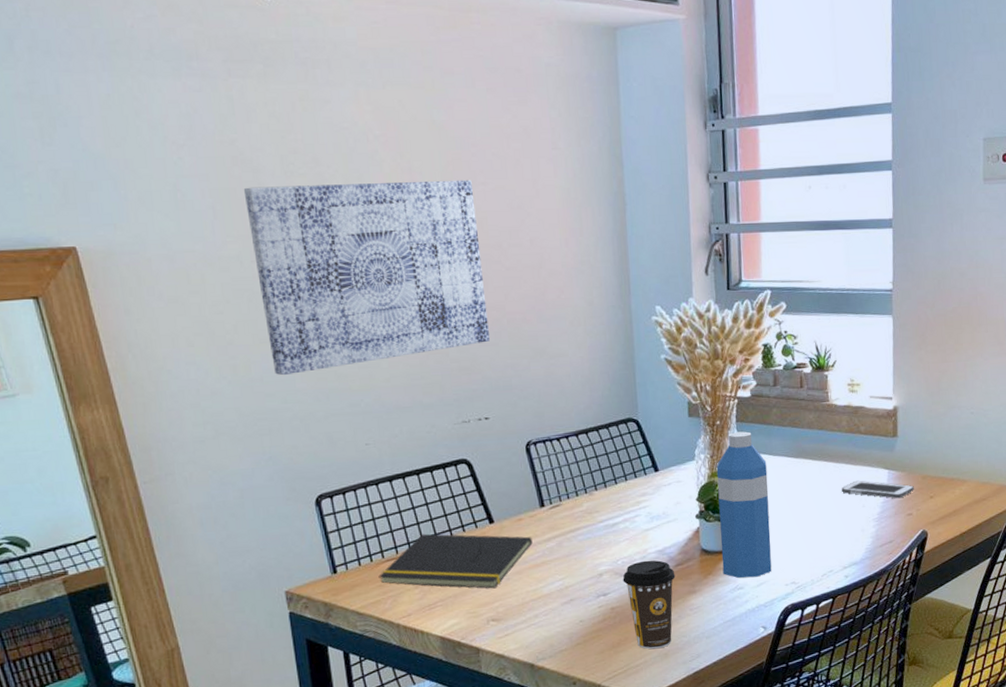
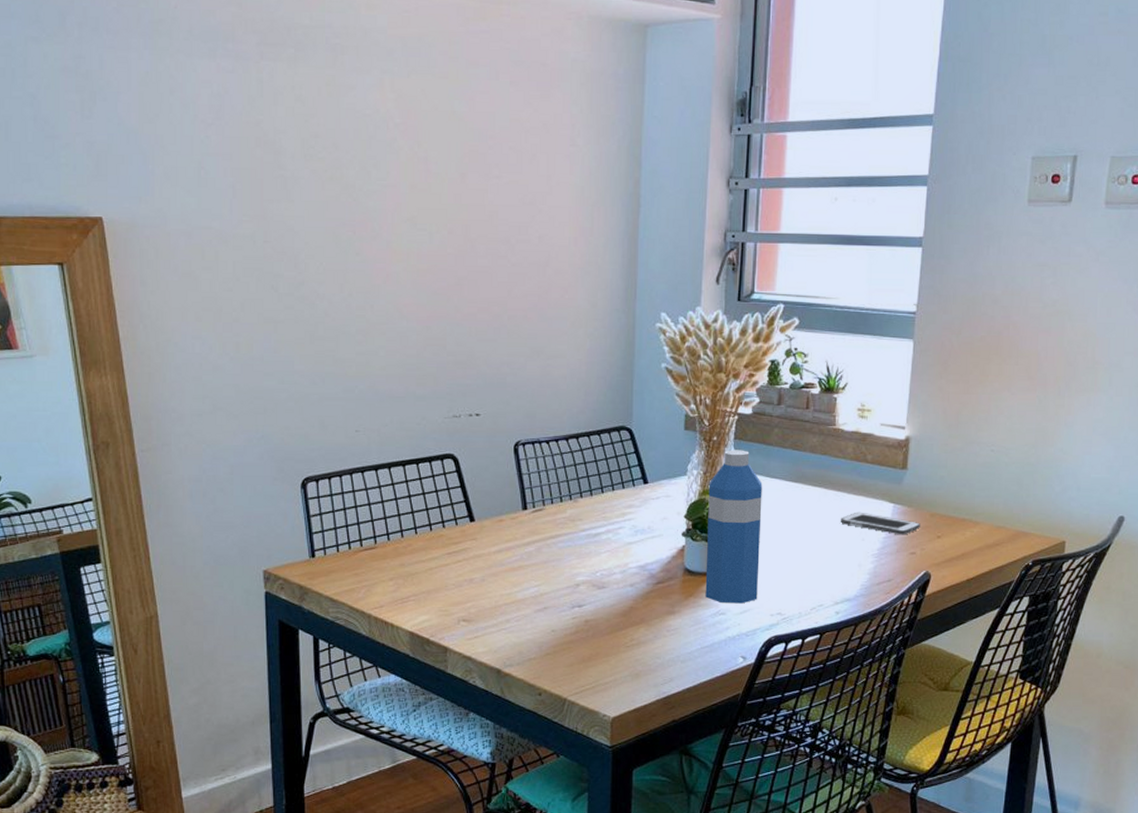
wall art: present [243,179,490,376] -> none [263,168,489,357]
notepad: present [378,533,533,589] -> none [355,526,511,588]
coffee cup: present [622,560,676,650] -> none [600,575,655,668]

